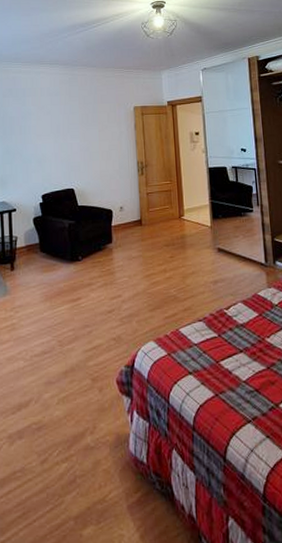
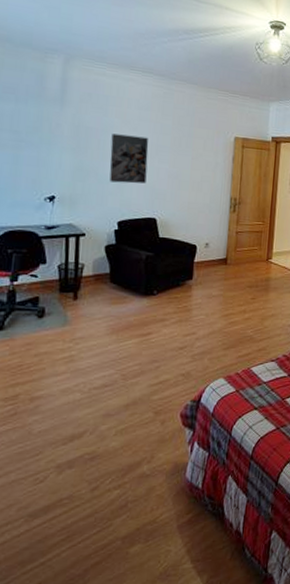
wall art: none [30,118,62,161] -> present [109,133,149,184]

